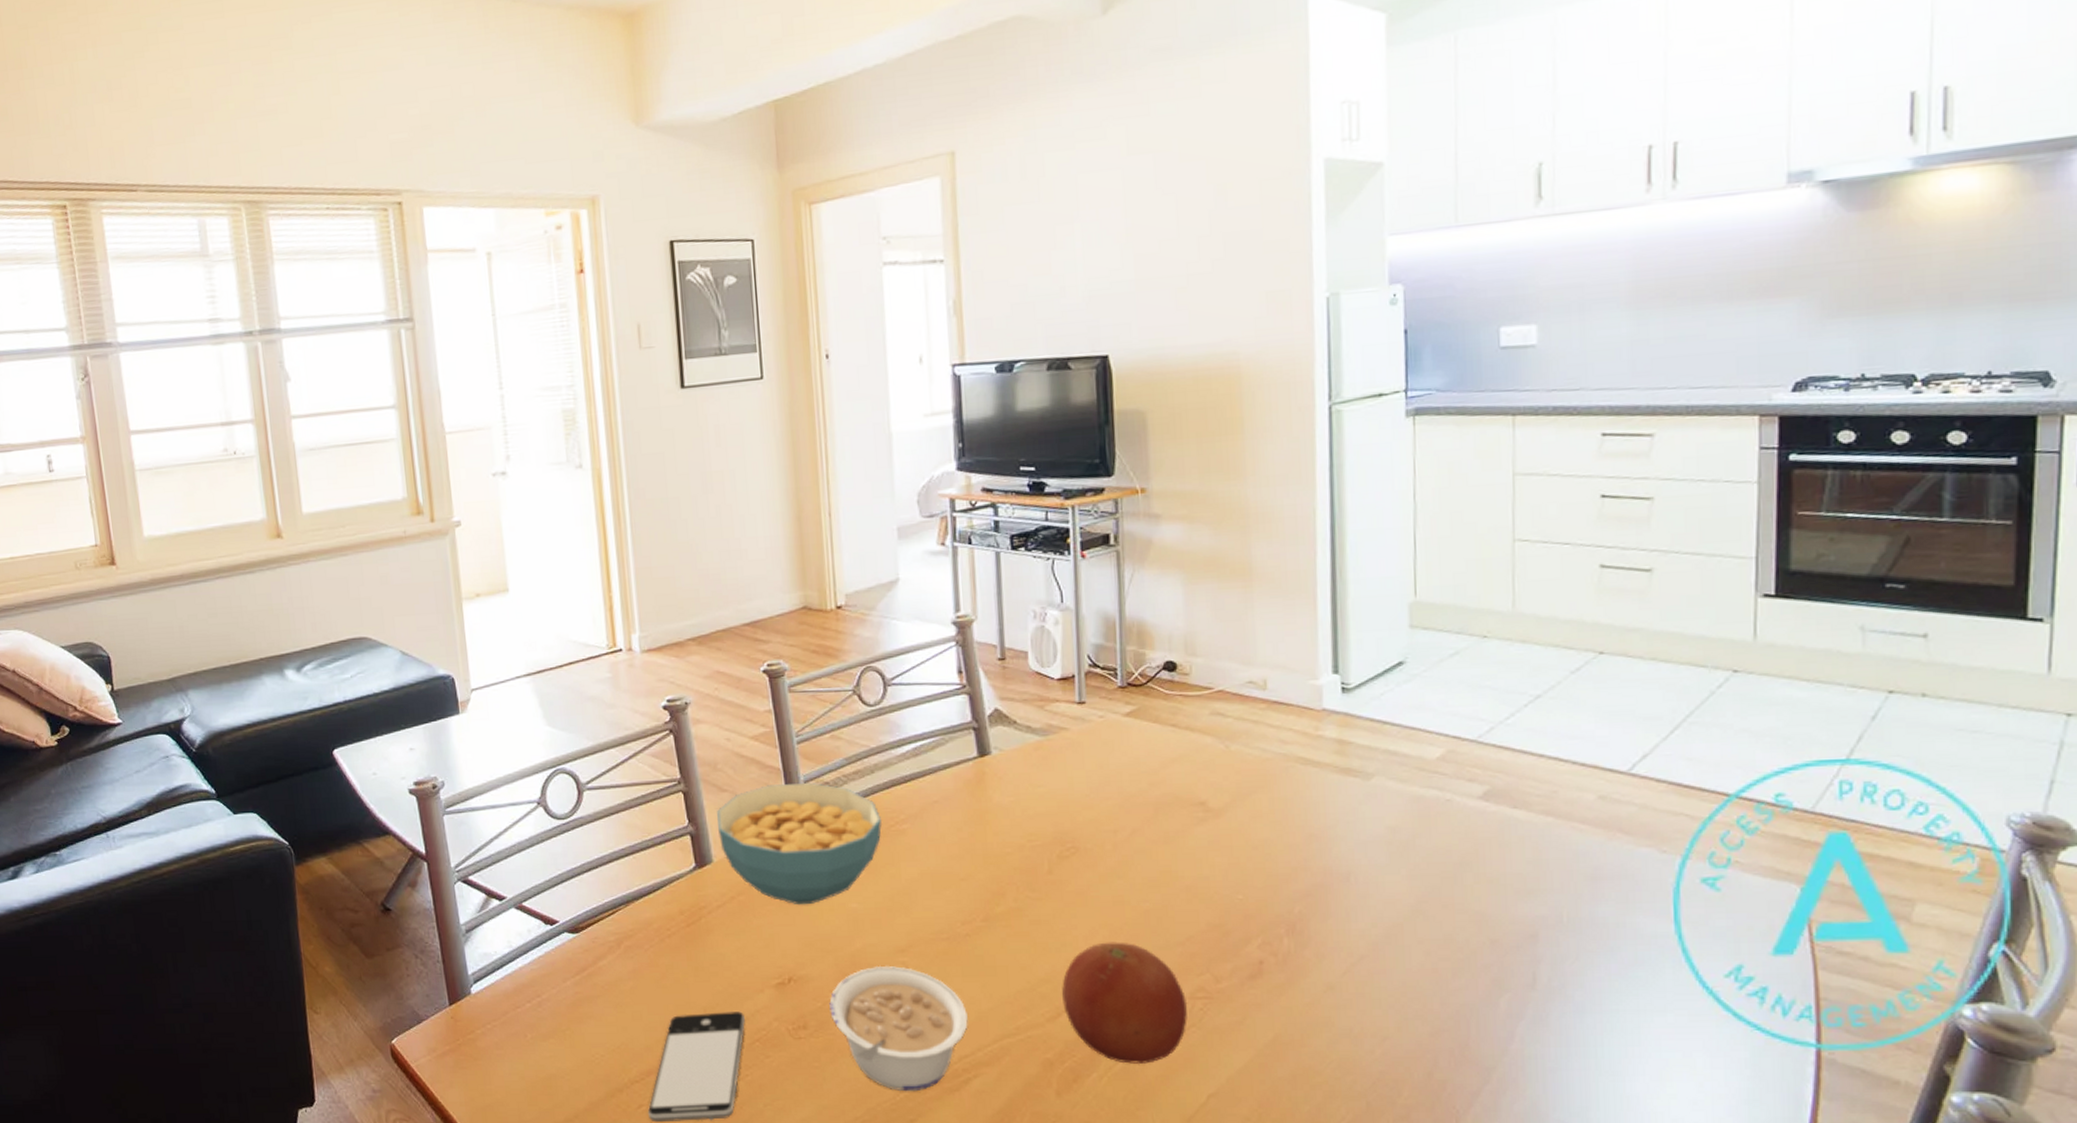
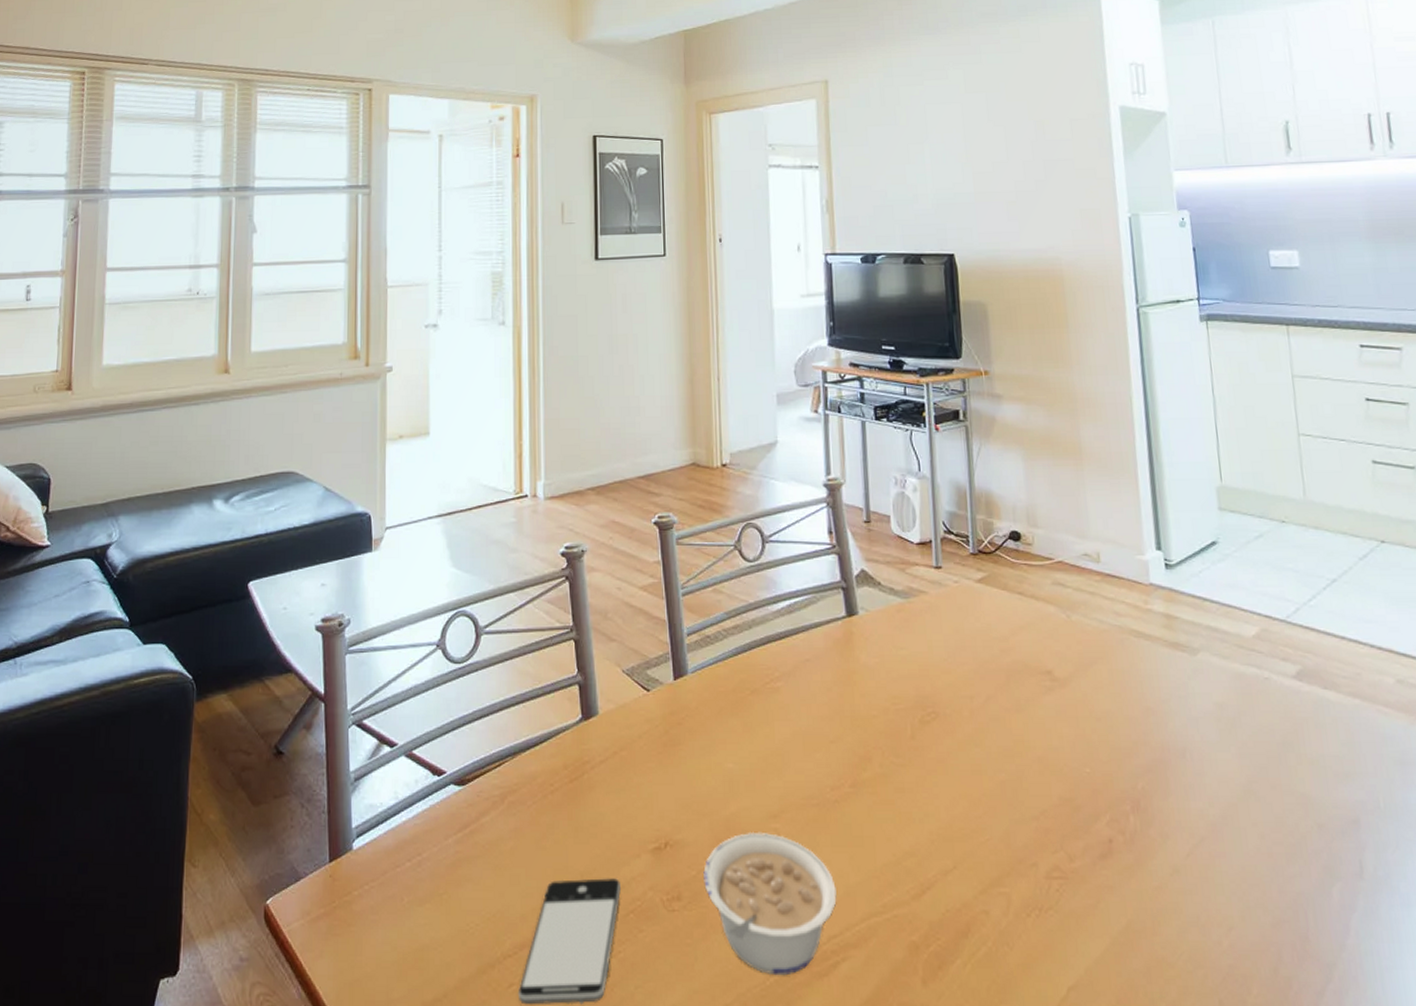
cereal bowl: present [717,782,883,905] -> none [604,635,759,764]
fruit: present [1062,942,1188,1064] -> none [926,814,1045,950]

